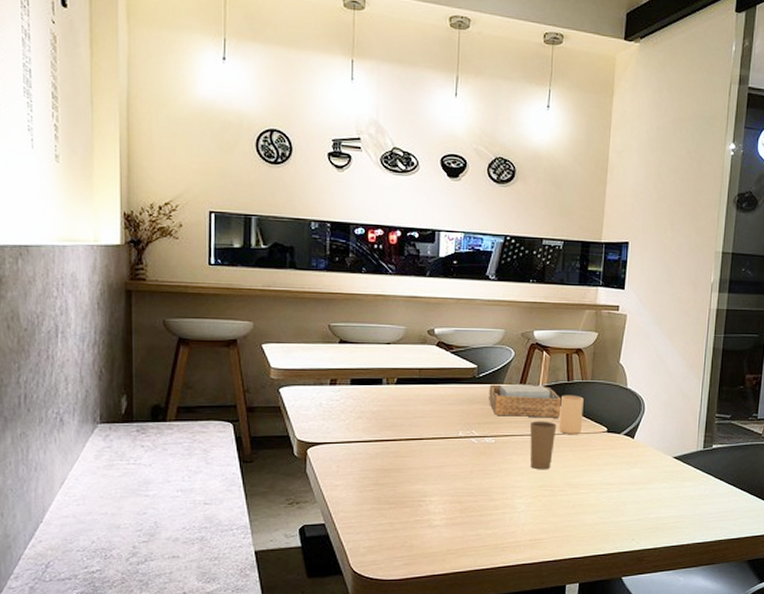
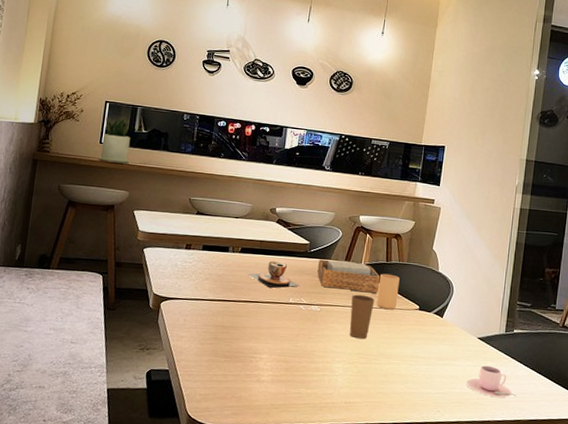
planter: none [209,228,251,288] -> present [98,115,131,164]
teacup: none [407,390,470,421] -> present [247,260,300,288]
teacup: none [662,486,717,518] -> present [466,365,517,398]

